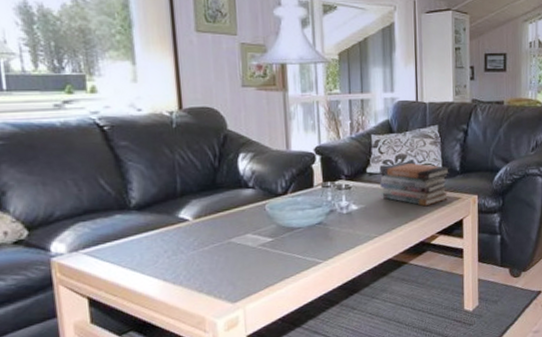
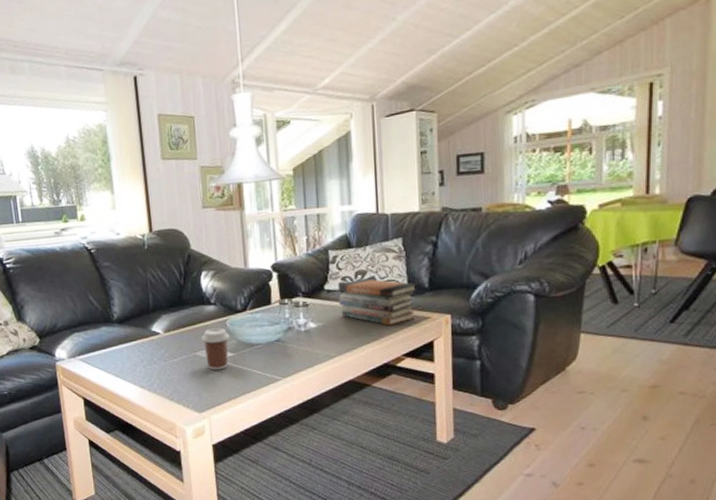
coffee cup: none [237,212,269,257] -> present [202,328,230,370]

